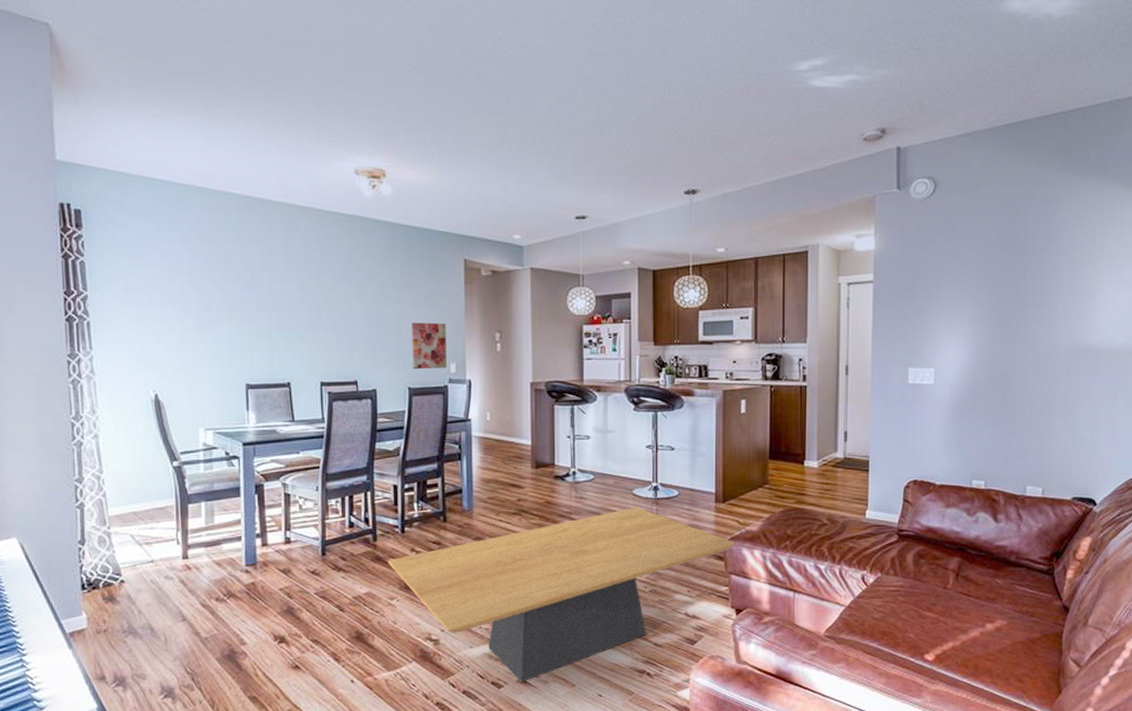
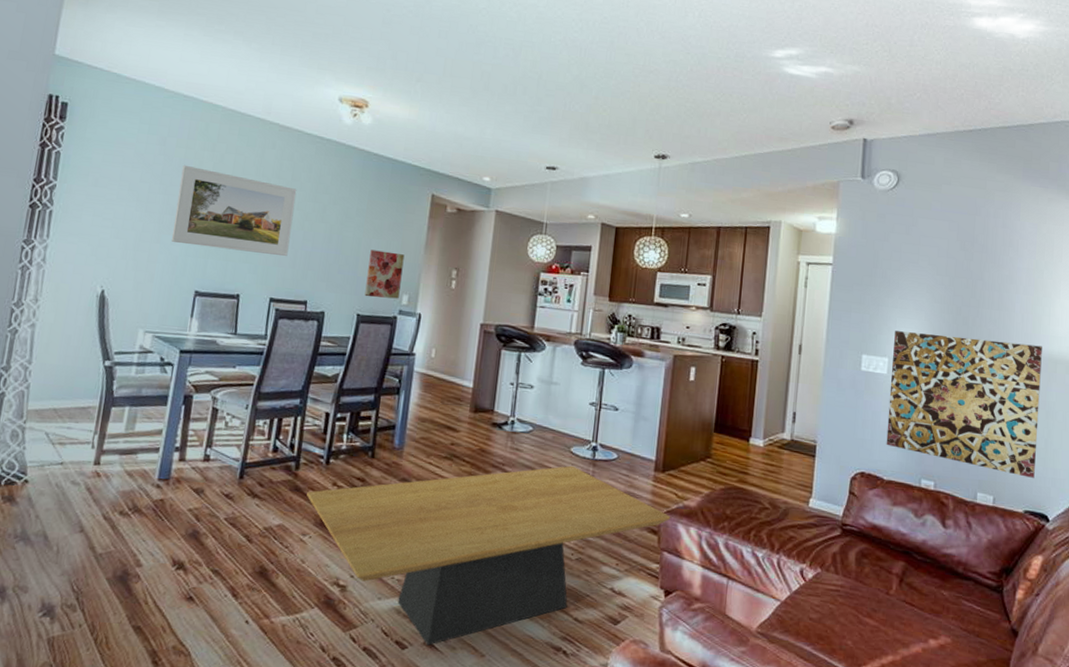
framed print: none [209,259,330,340] -> present [172,164,297,257]
wall art: none [936,338,1086,466] -> present [886,331,1042,478]

